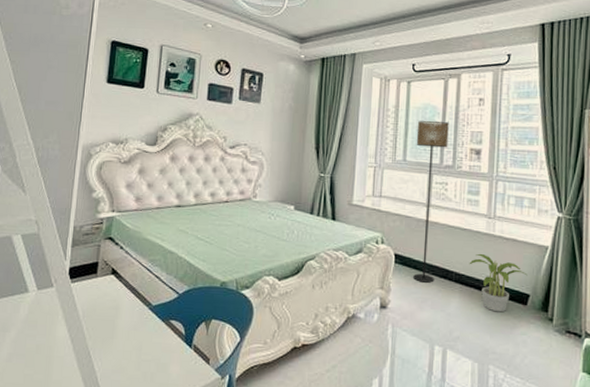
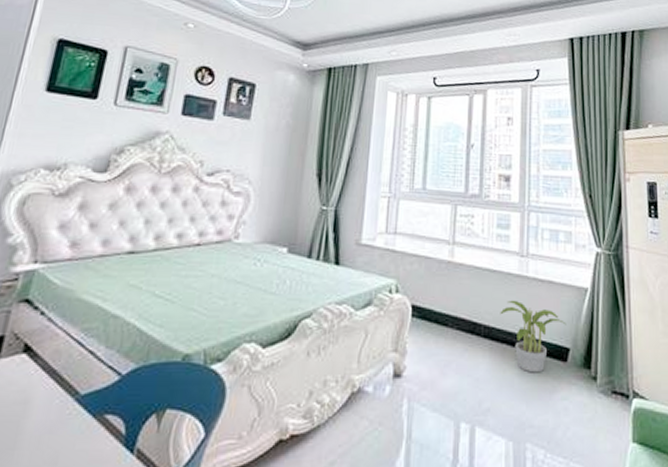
floor lamp: present [413,120,449,283] -> none [434,141,475,340]

